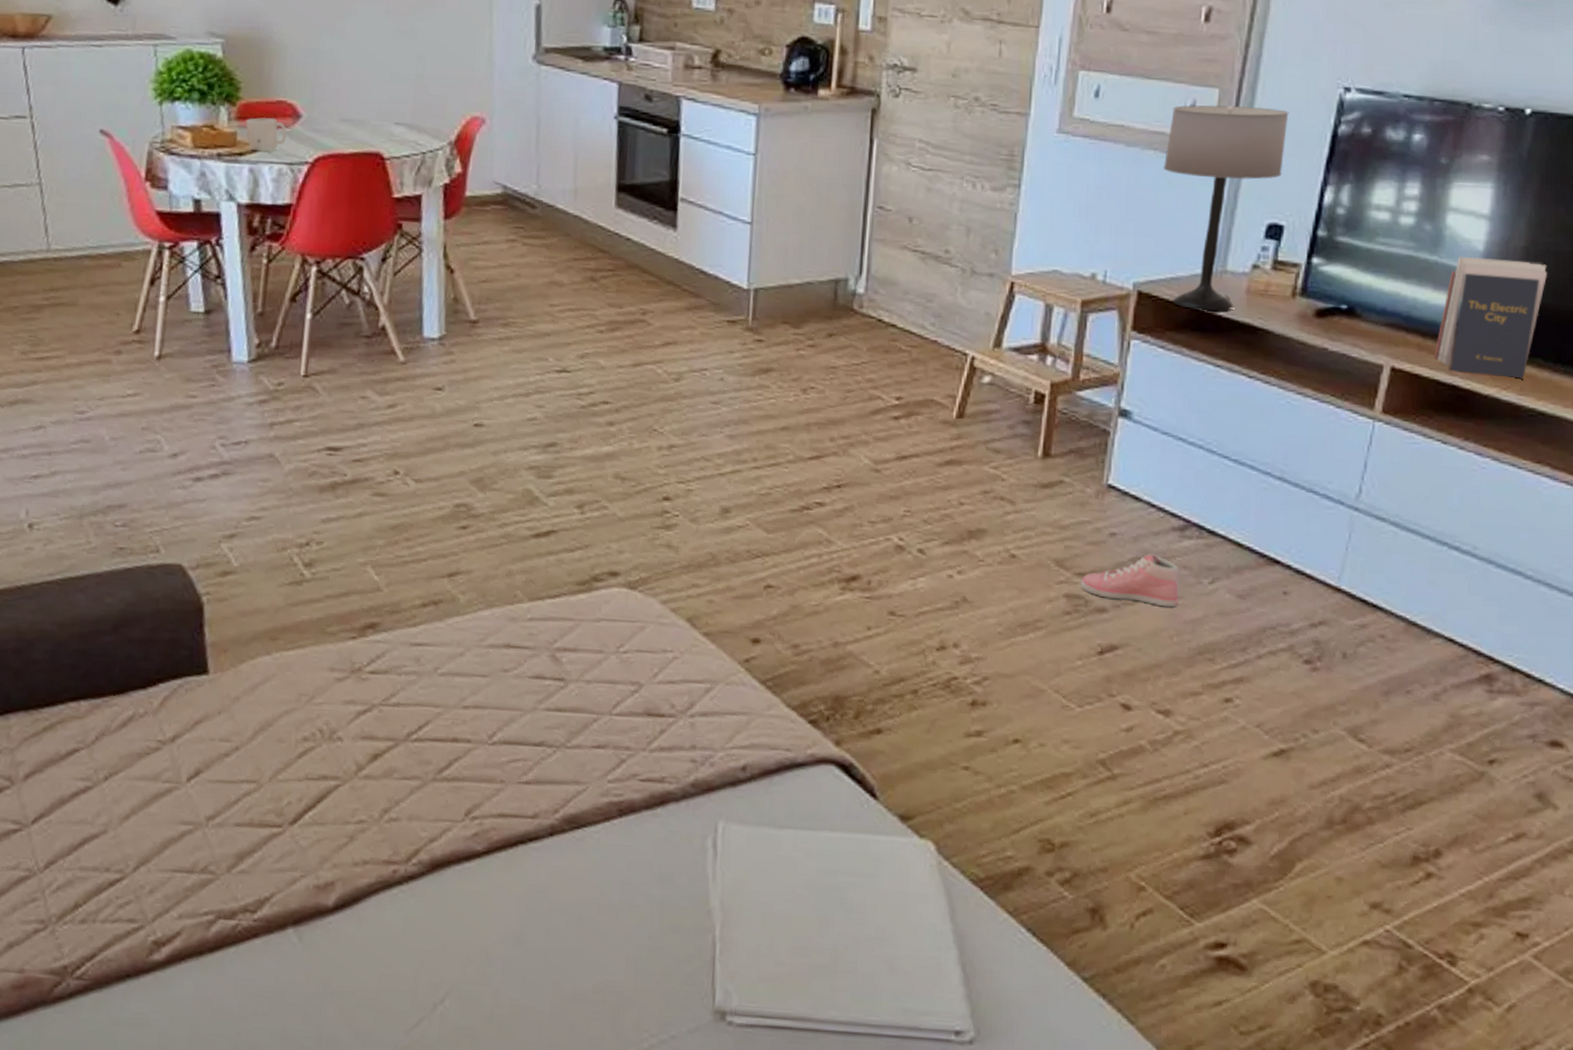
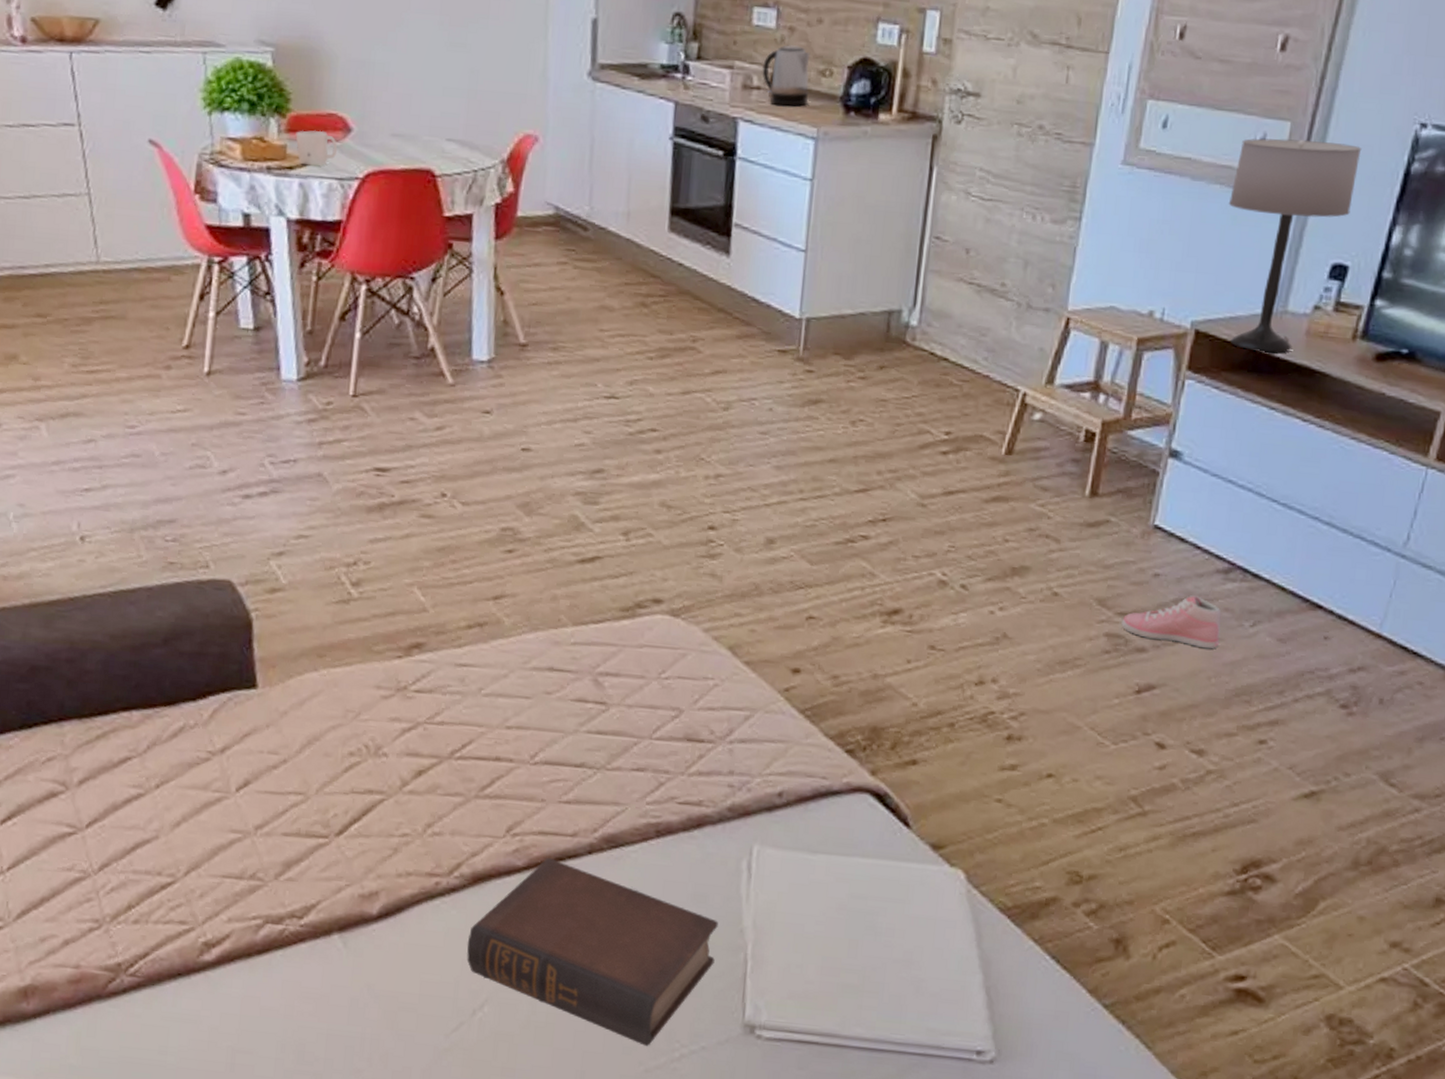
book: none [426,841,685,1037] -> present [467,858,718,1046]
kettle: none [703,26,750,84] -> present [762,45,811,106]

